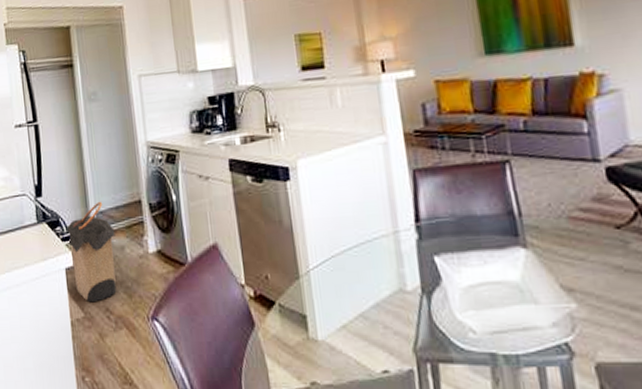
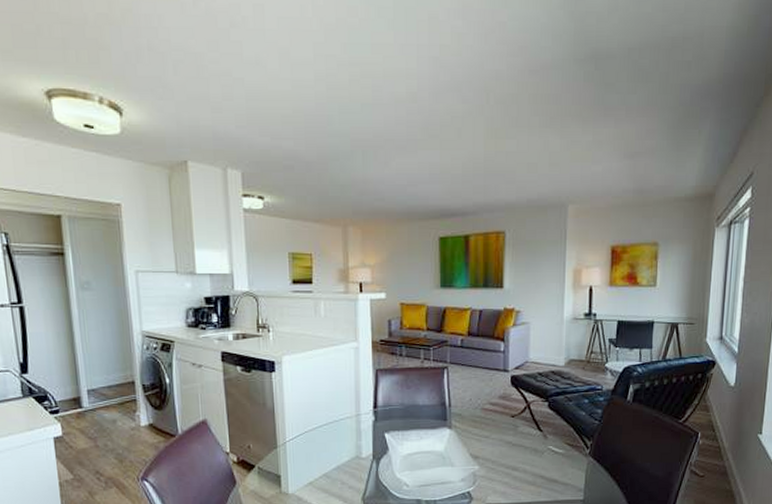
laundry hamper: present [66,201,117,303] -> none [54,380,107,467]

